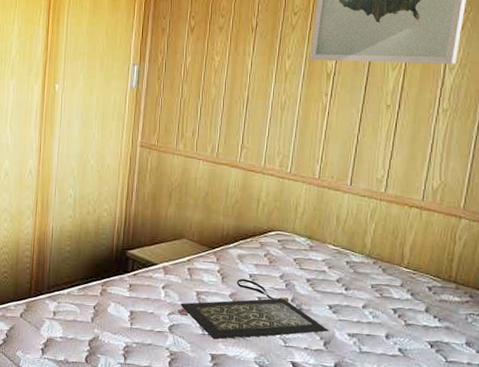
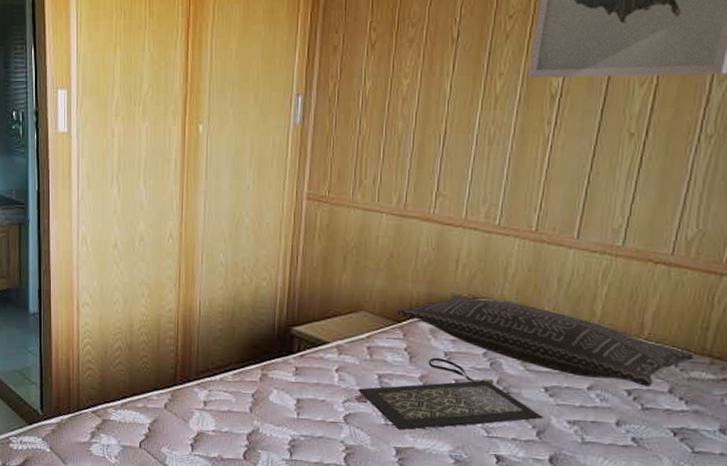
pillow: none [211,228,443,306] -> present [397,295,694,386]

